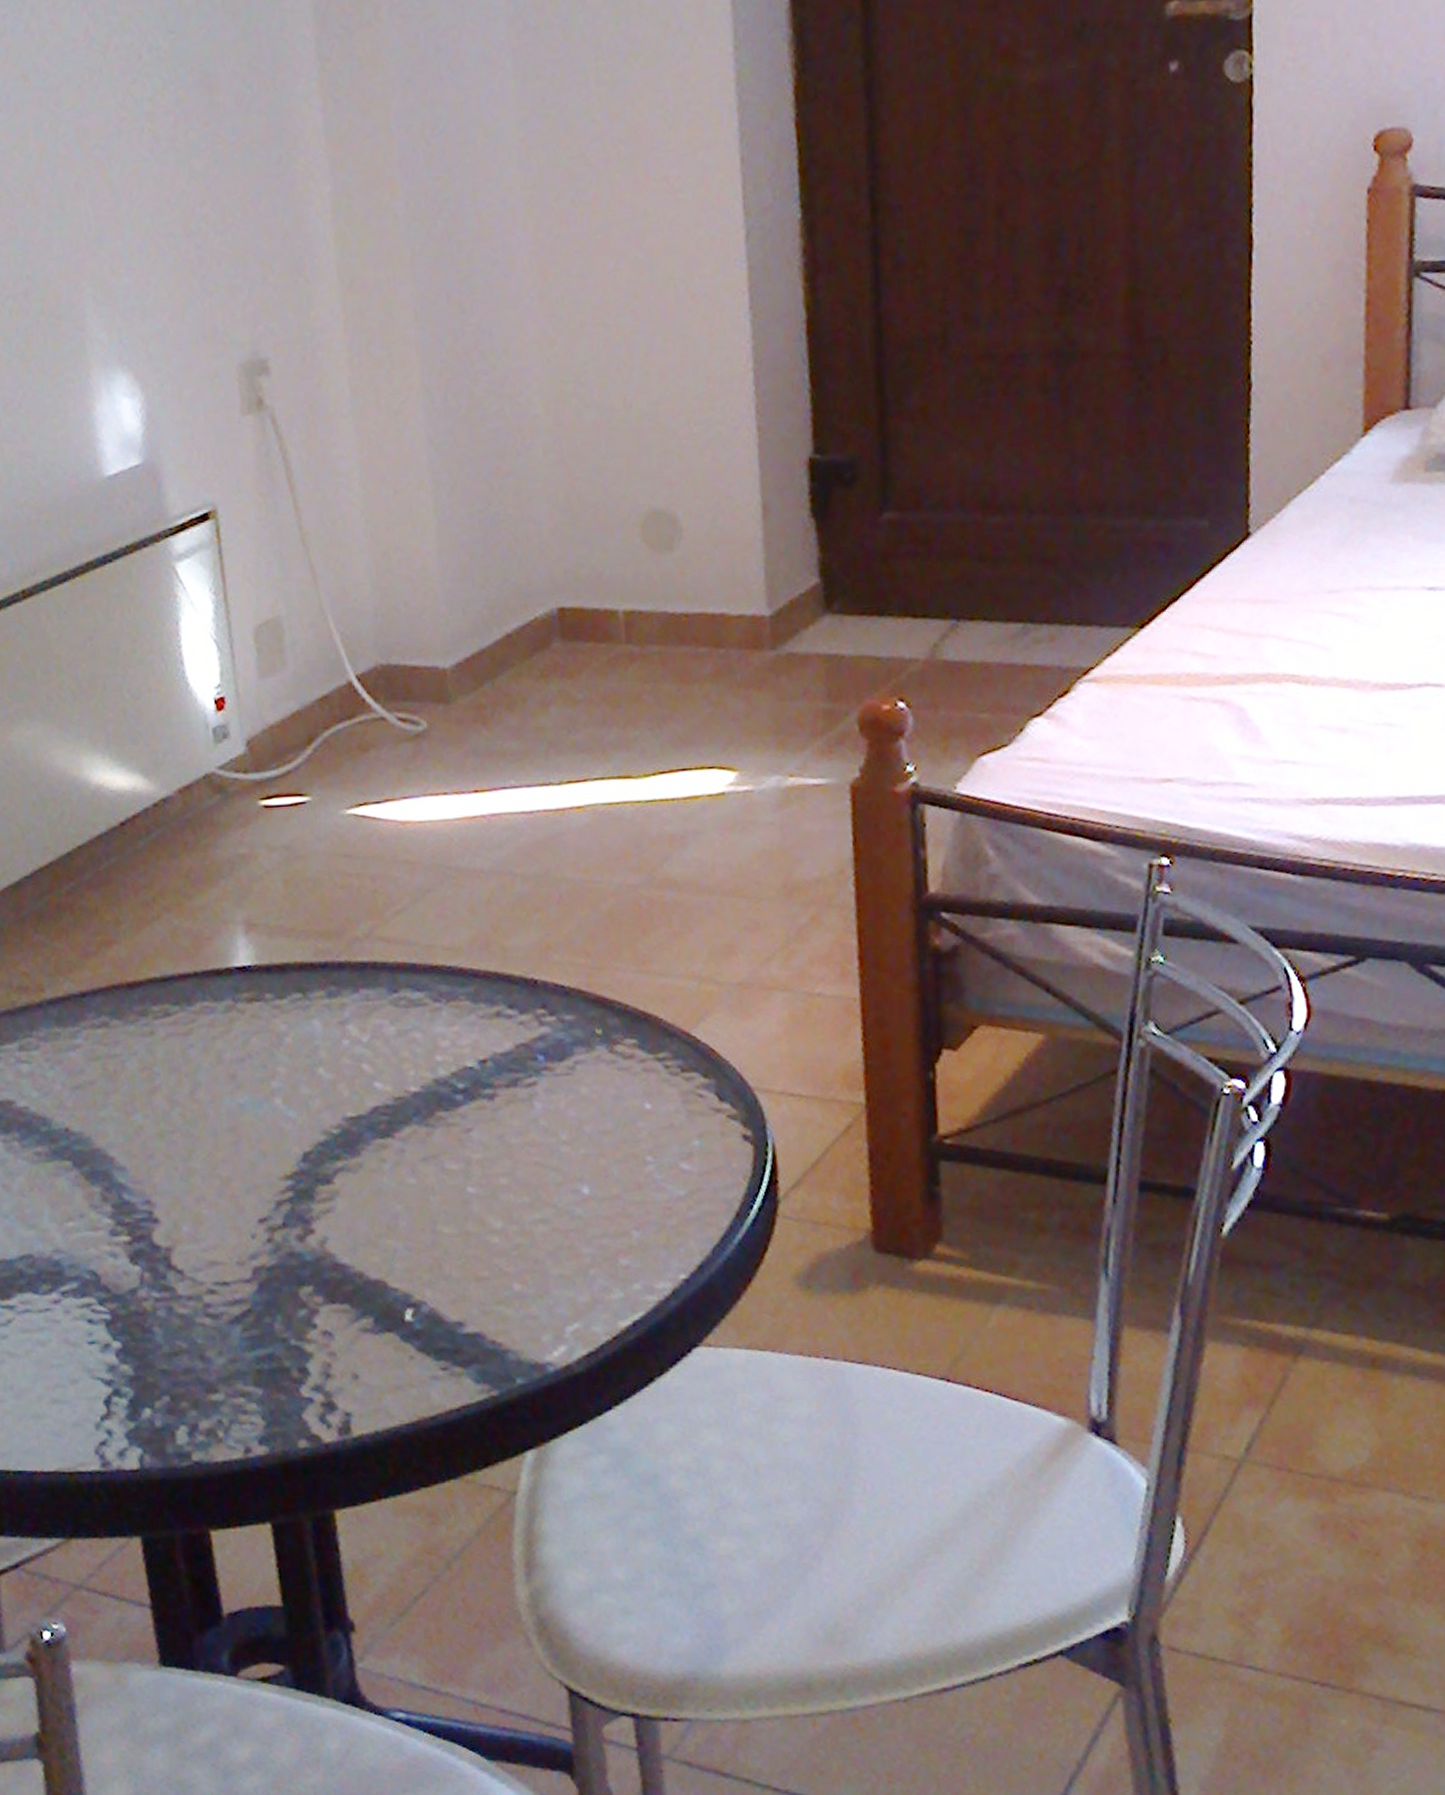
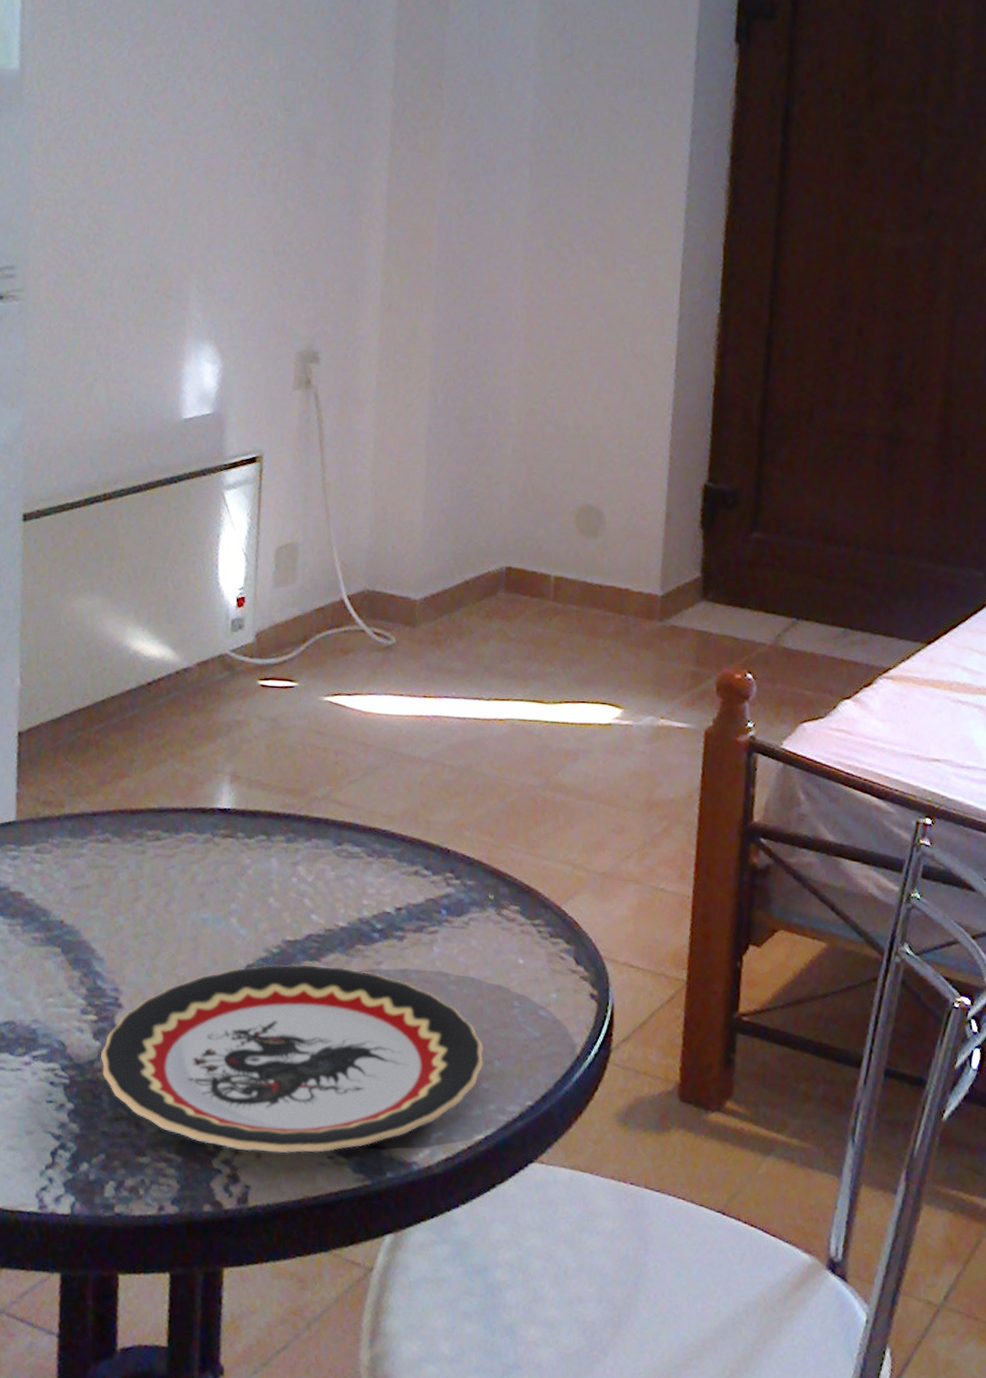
plate: none [142,1142,619,1373] -> present [100,964,484,1154]

